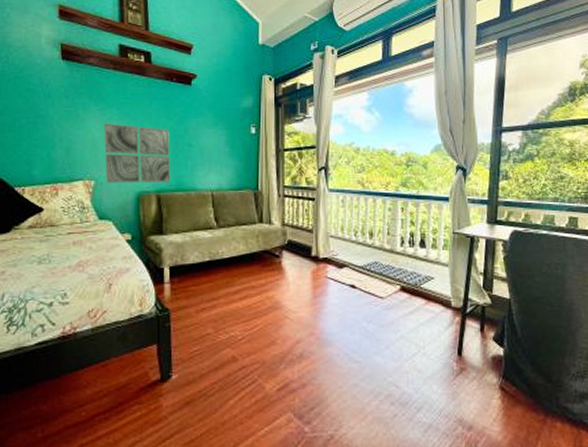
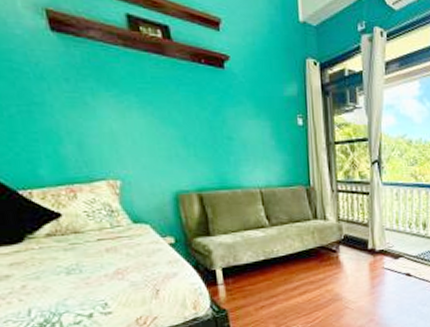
wall art: present [104,123,171,183] -> none [122,112,213,183]

